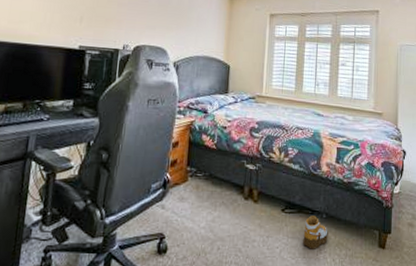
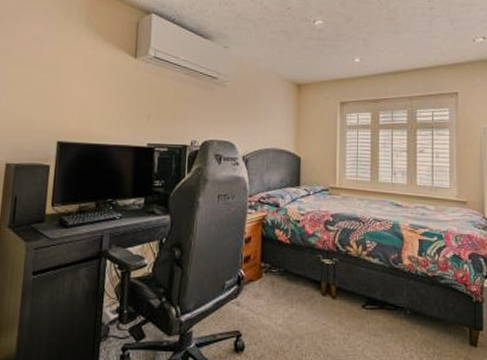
shoe: present [303,215,328,249] -> none [386,312,413,347]

